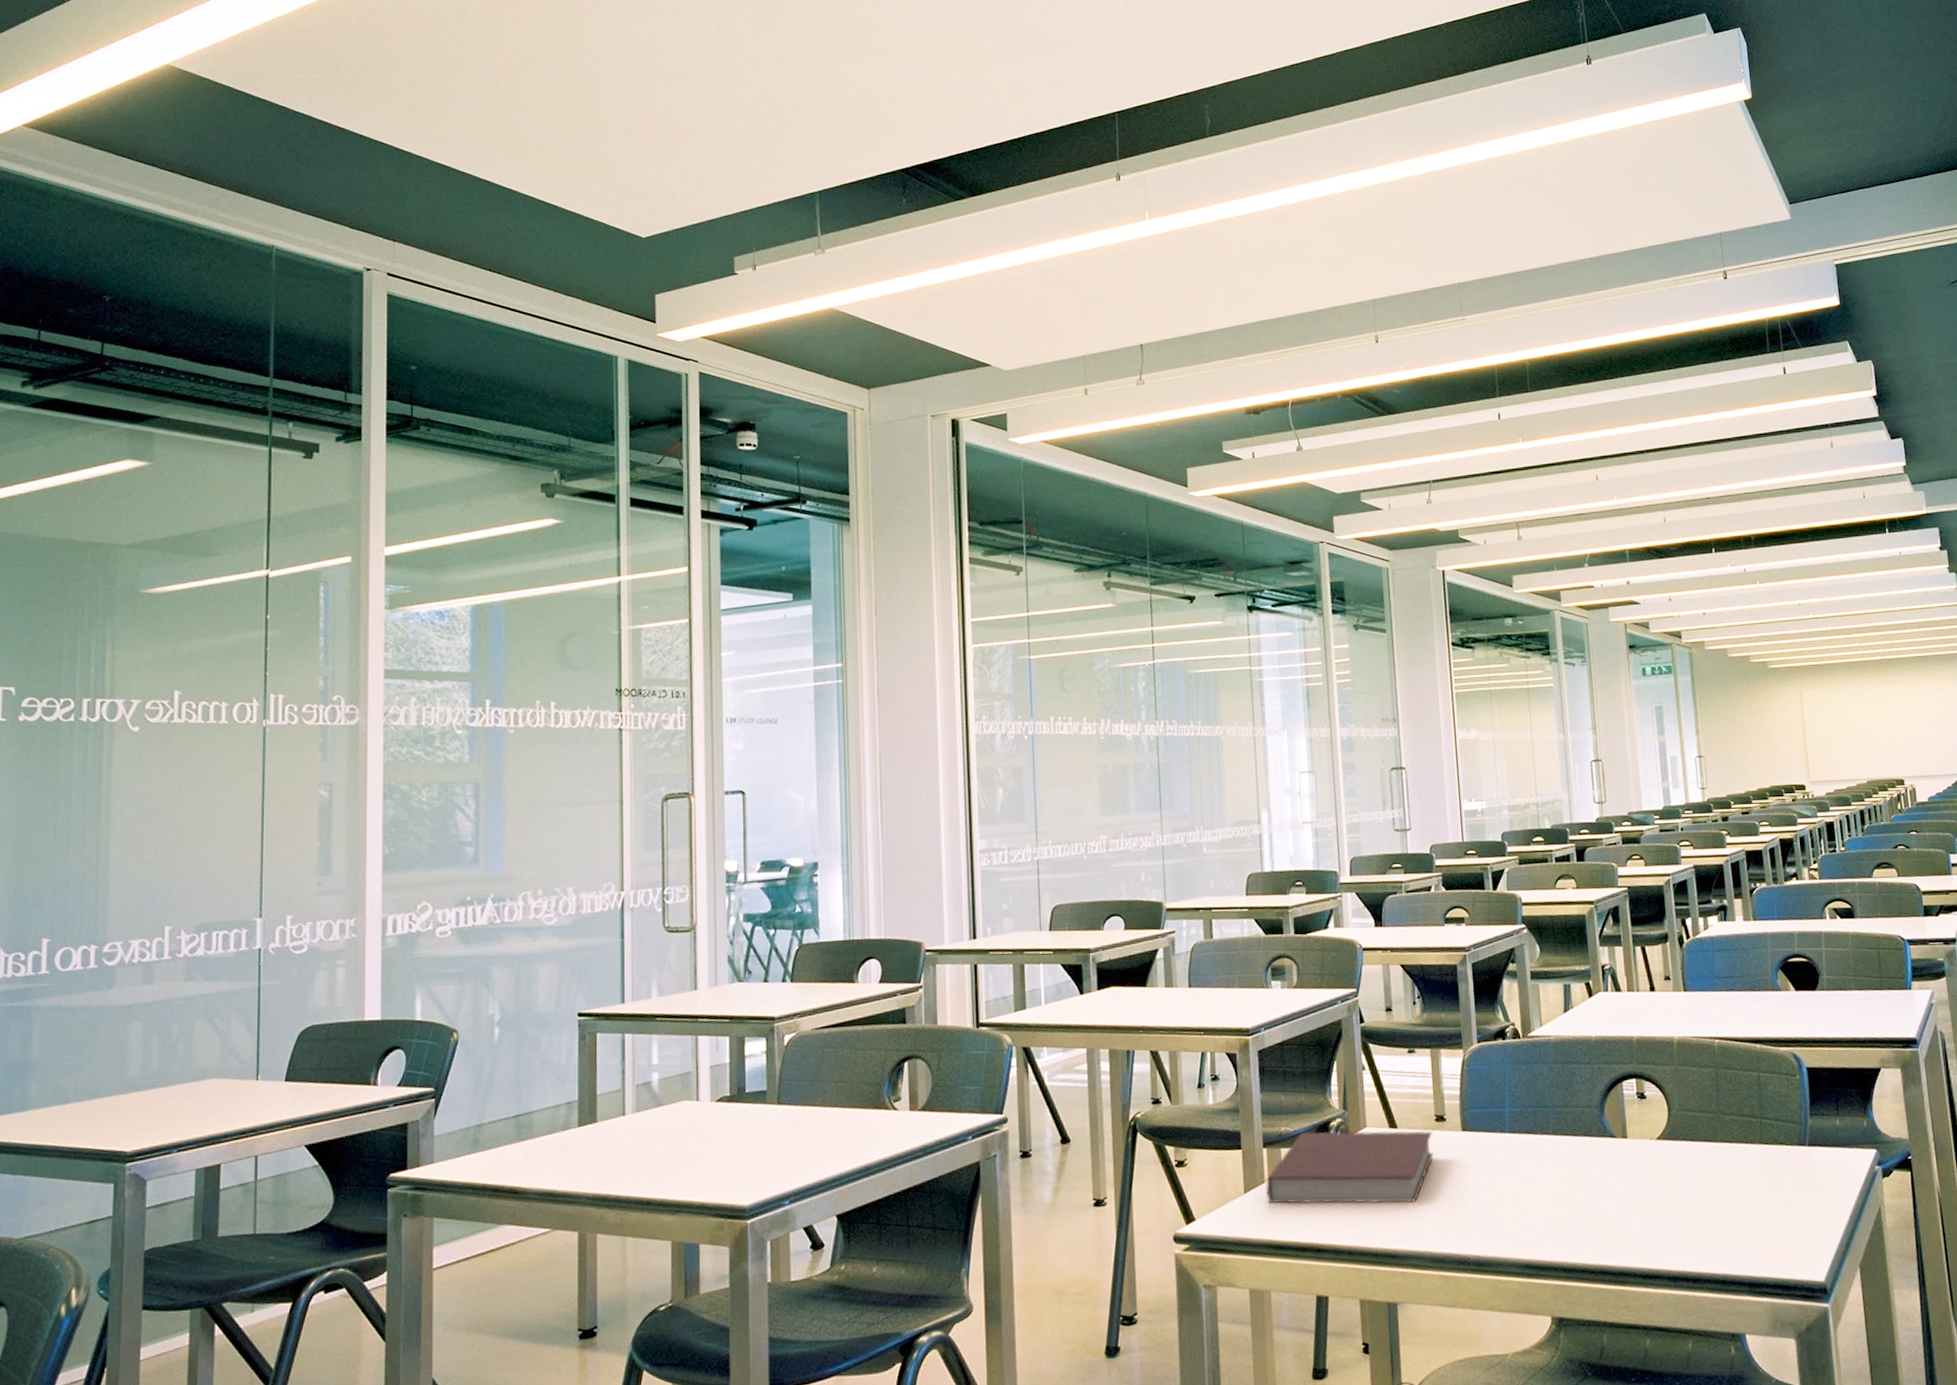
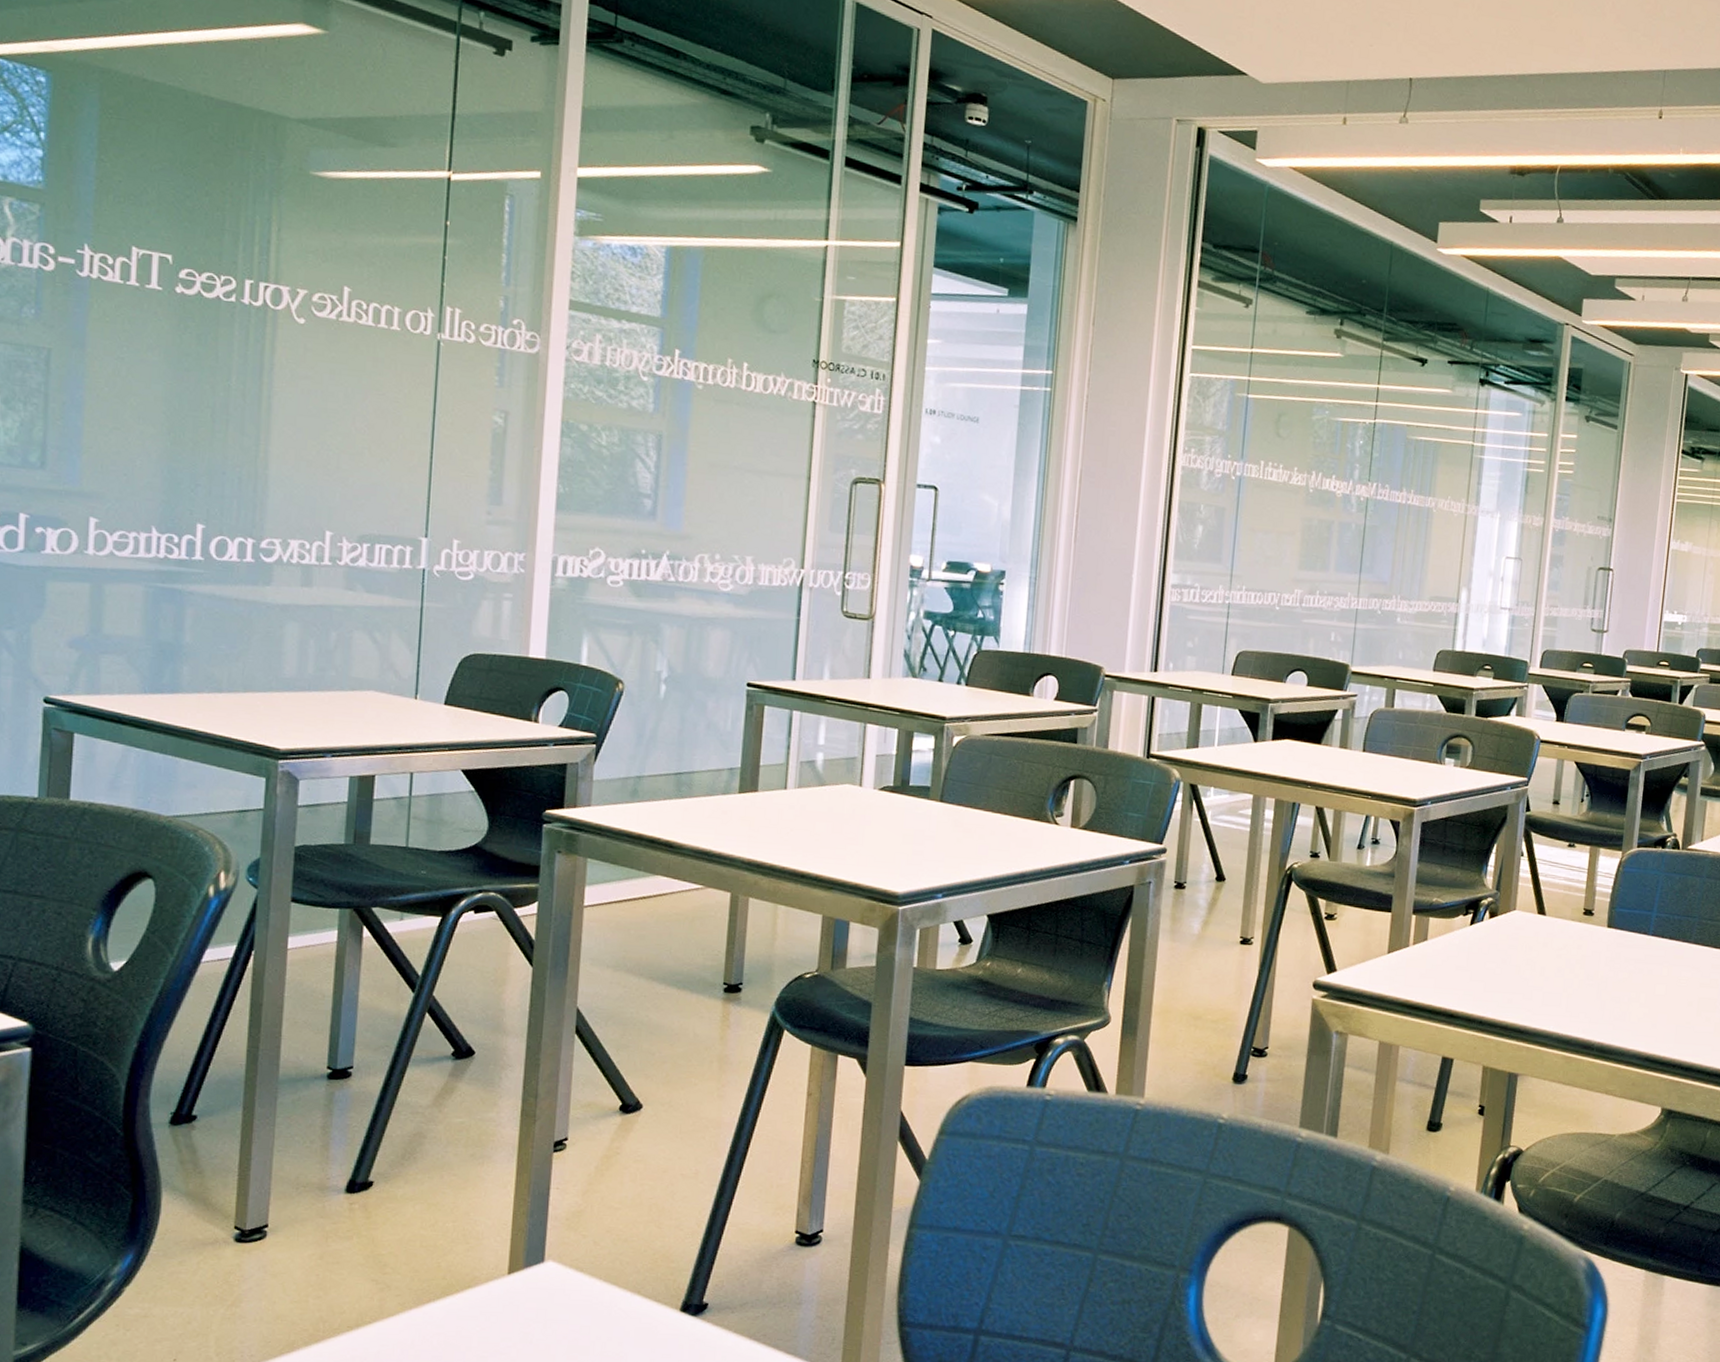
notebook: present [1265,1130,1434,1204] -> none [1408,905,1579,986]

